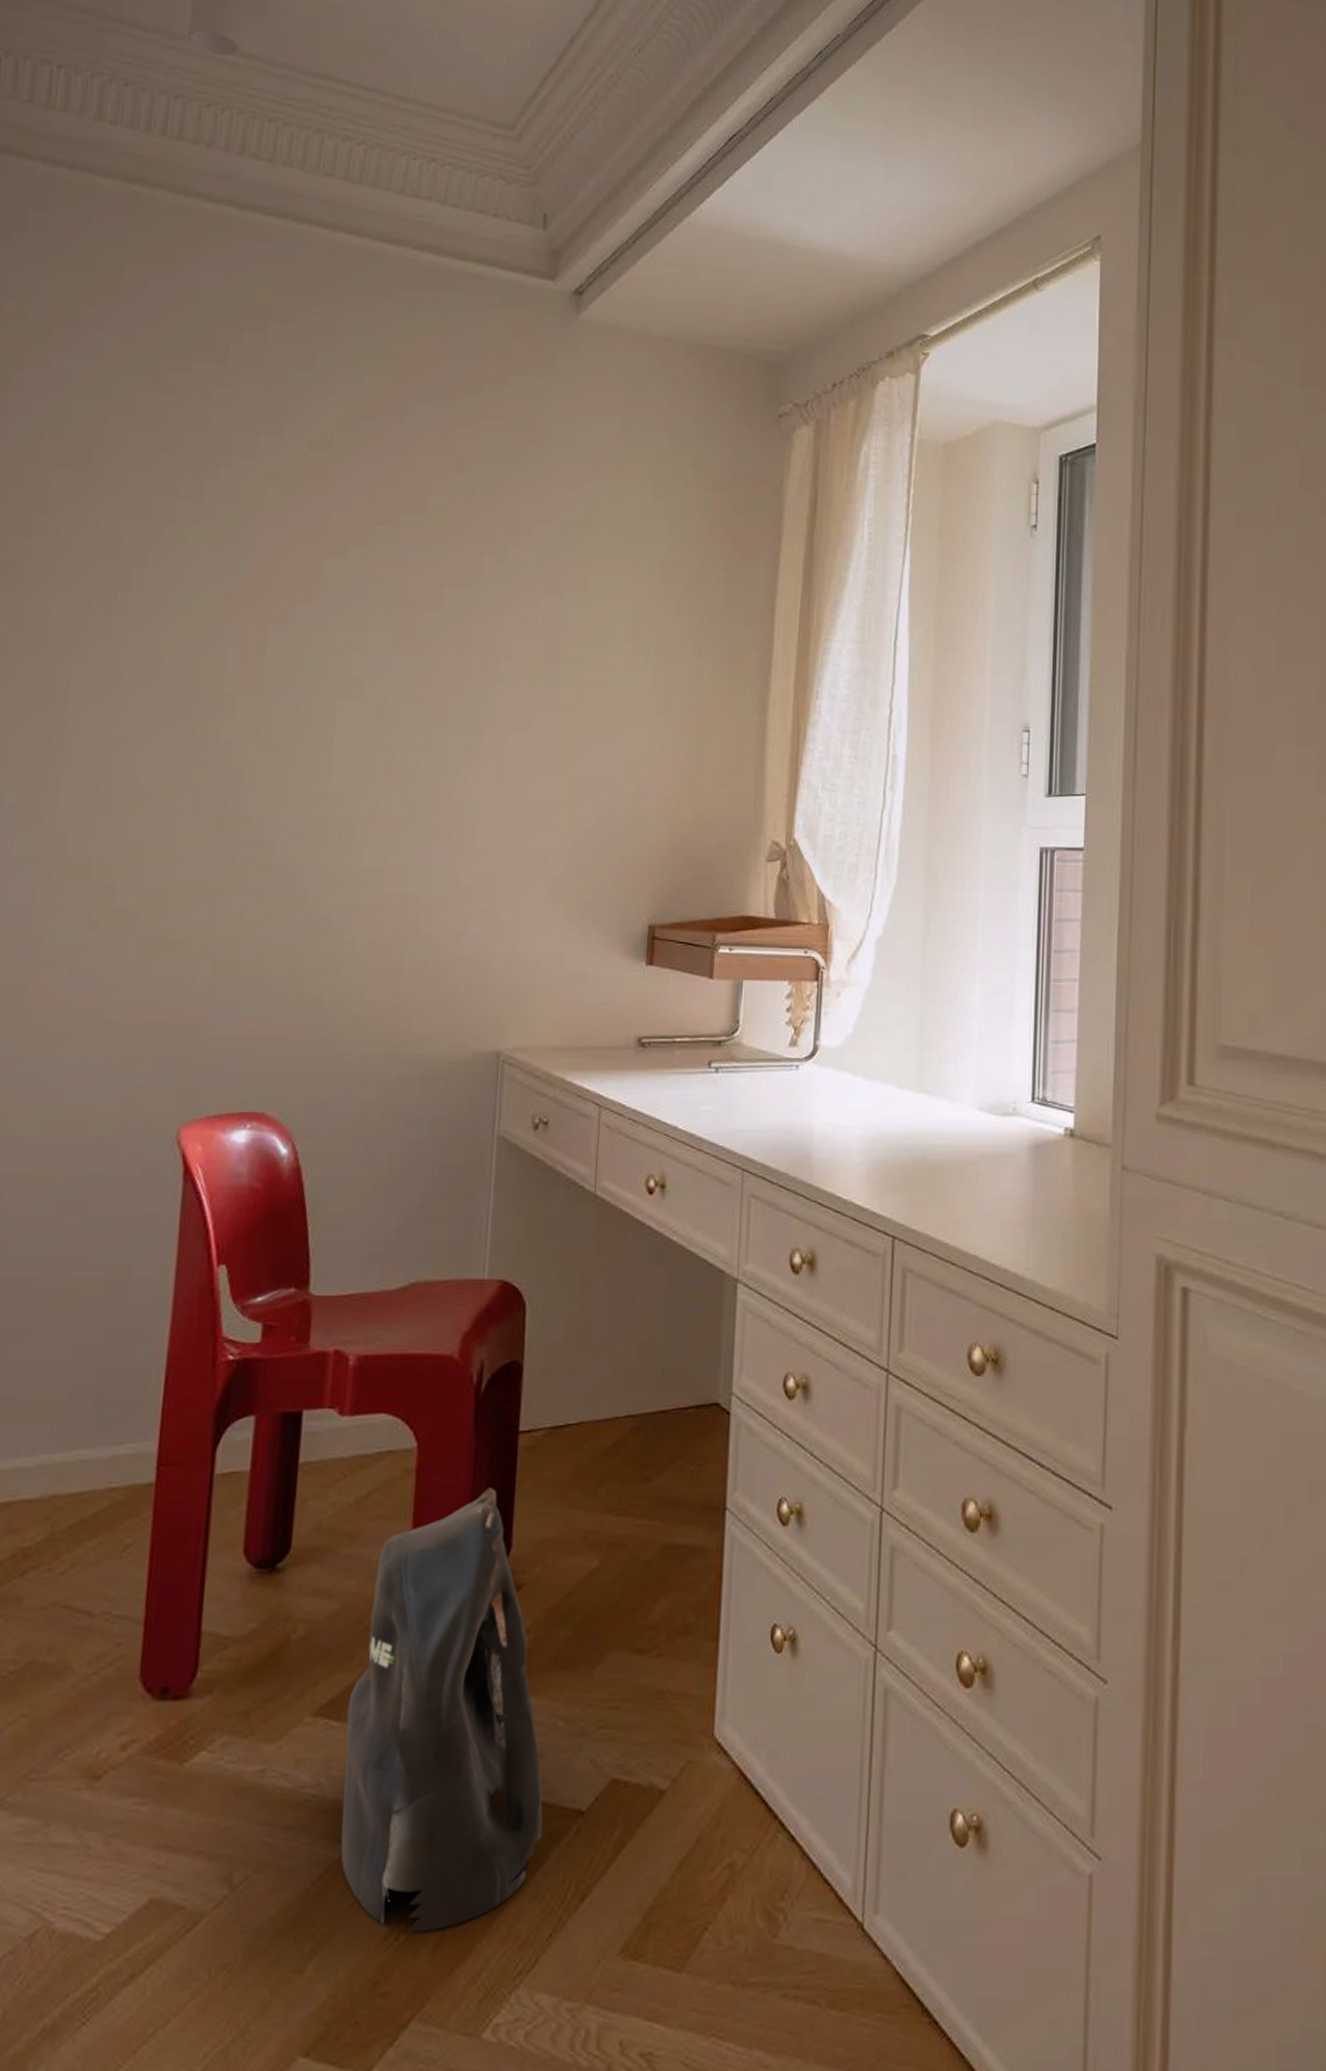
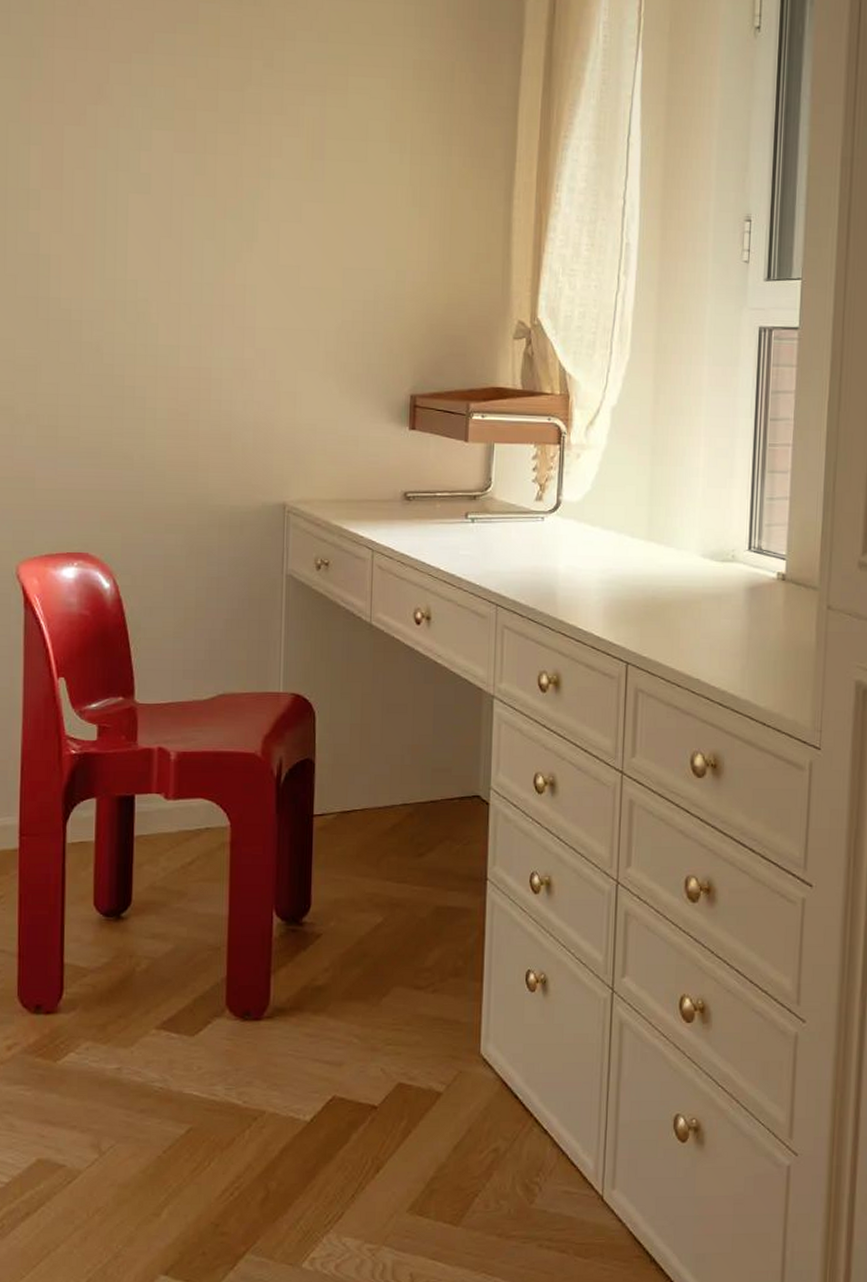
backpack: present [340,1487,543,1933] -> none [184,858,344,1190]

